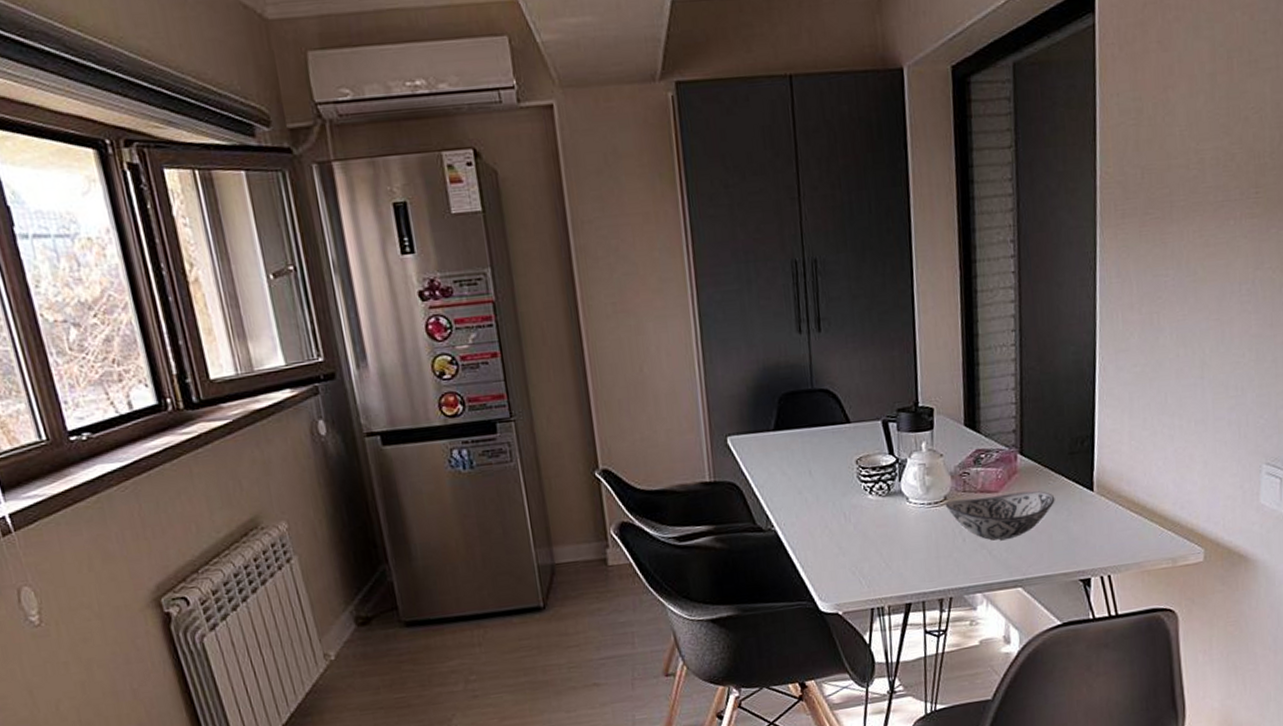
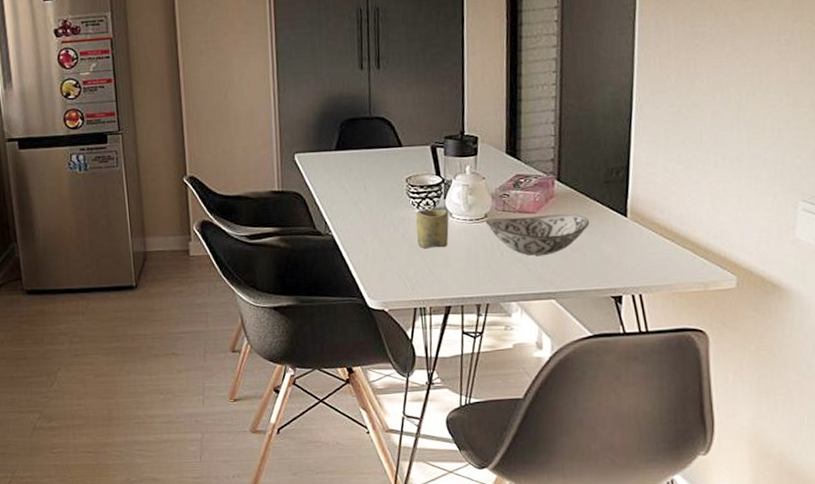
cup: none [869,493,906,539] -> present [416,209,449,248]

